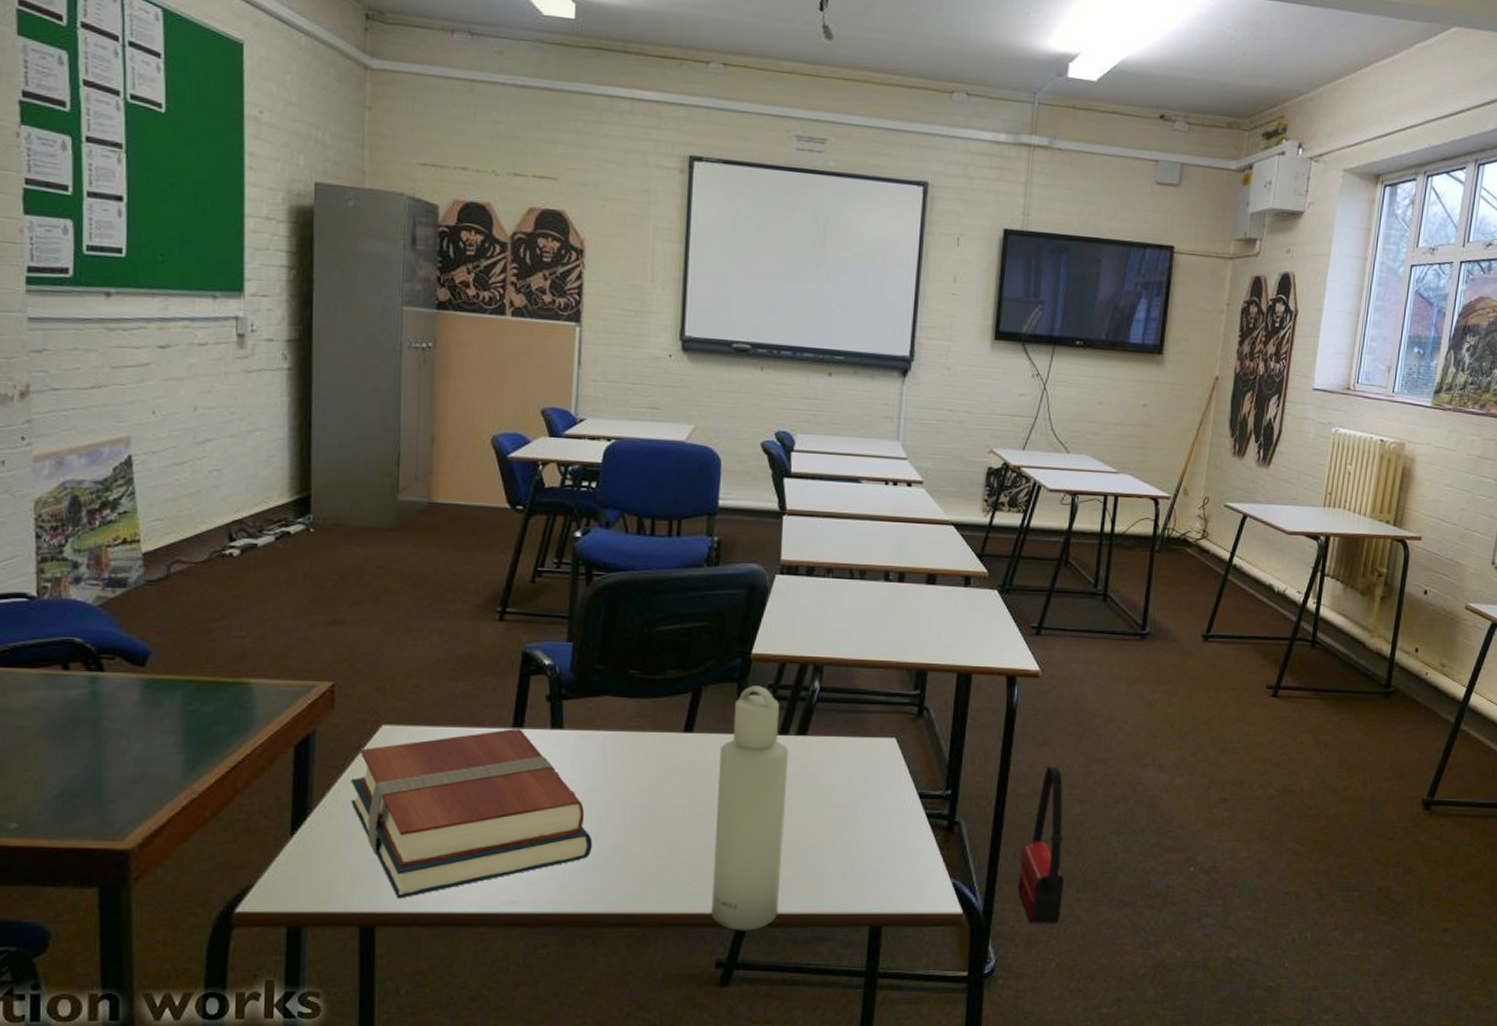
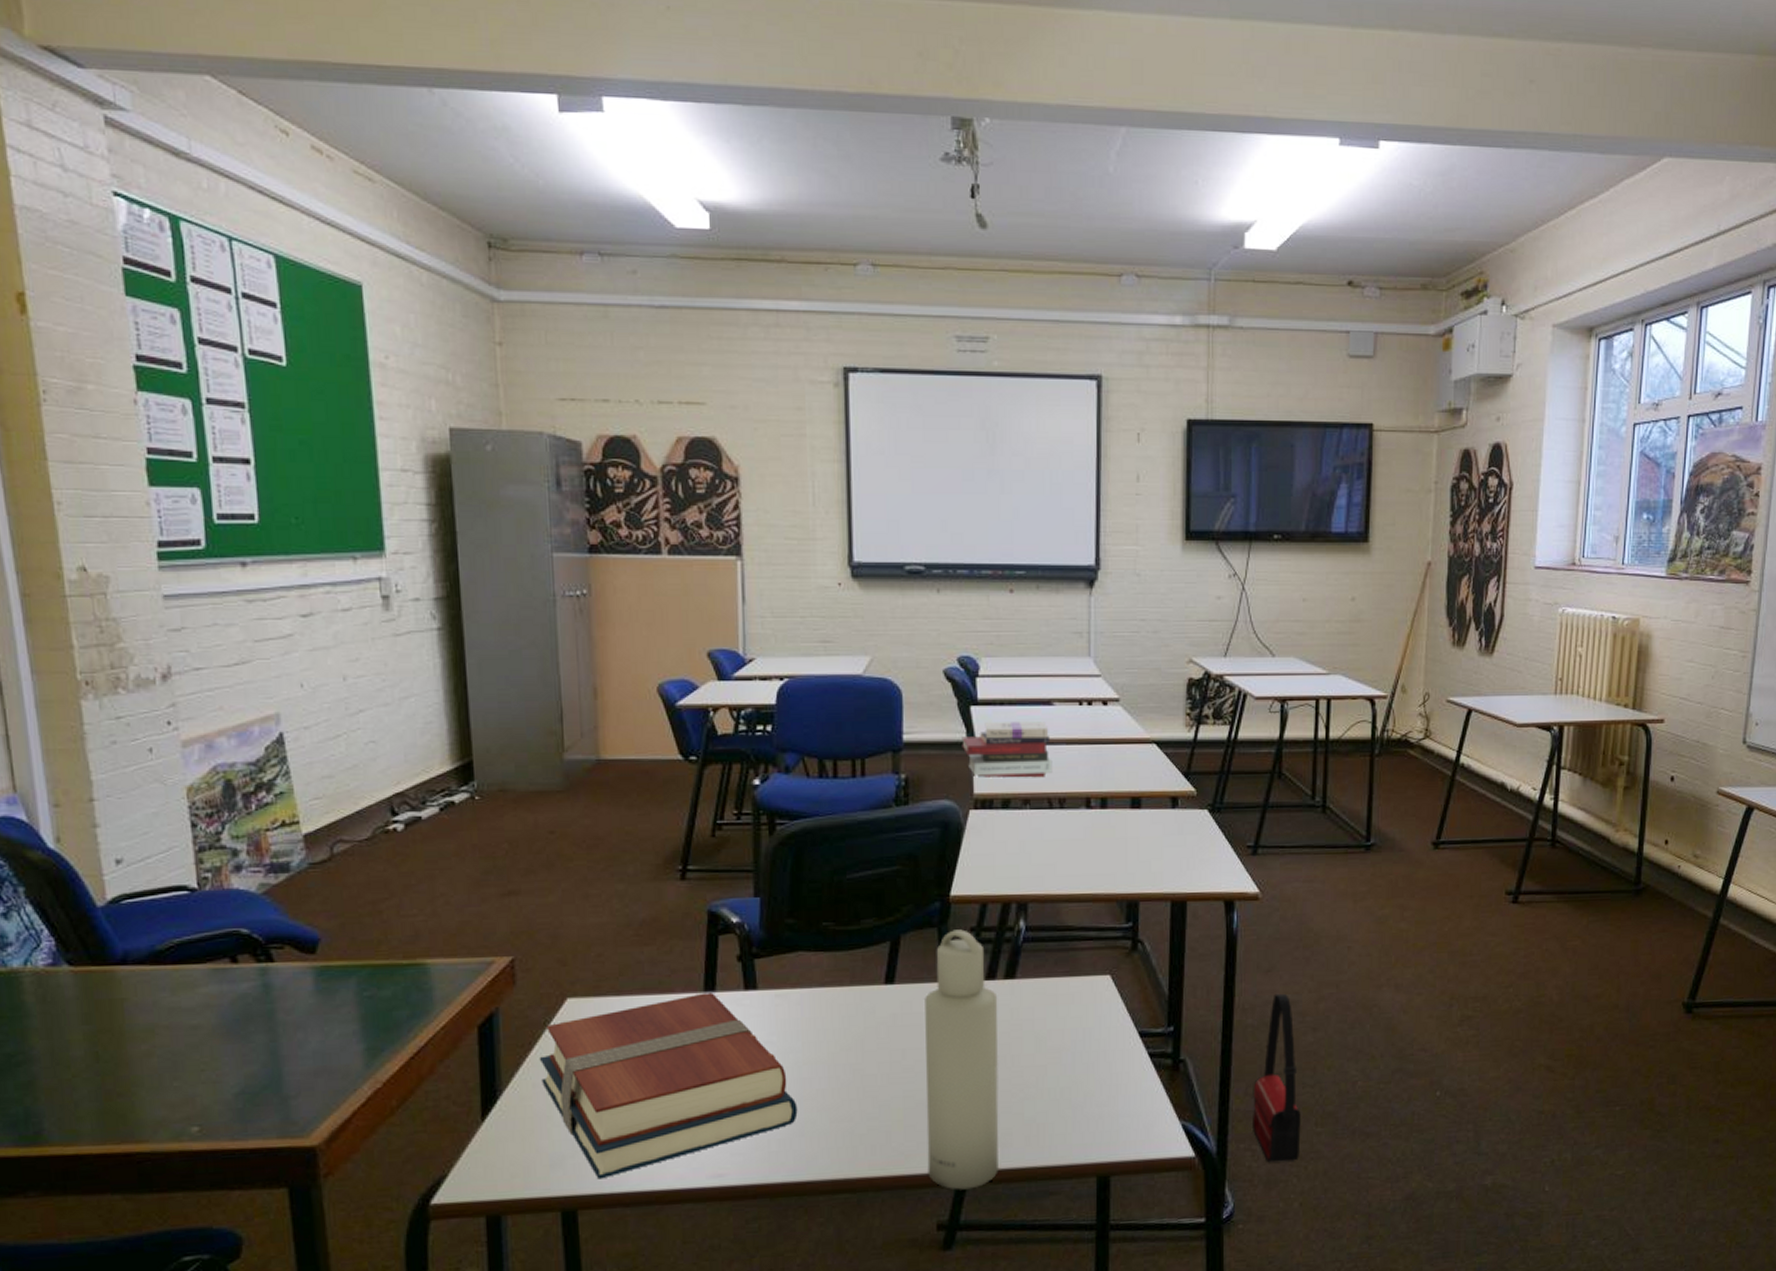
books: none [773,494,857,550] -> present [961,721,1053,778]

